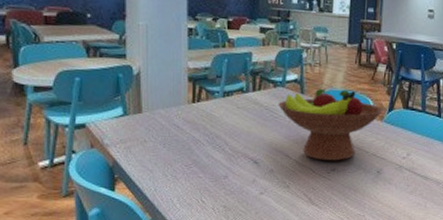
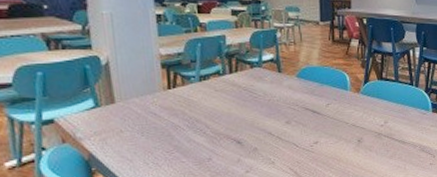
fruit bowl: present [278,88,383,161] -> none [256,65,359,135]

